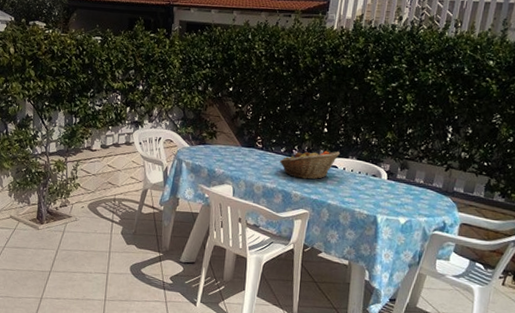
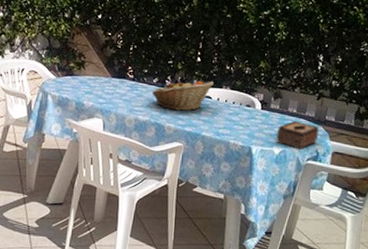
tissue box: none [402,191,447,220] -> present [276,120,319,150]

